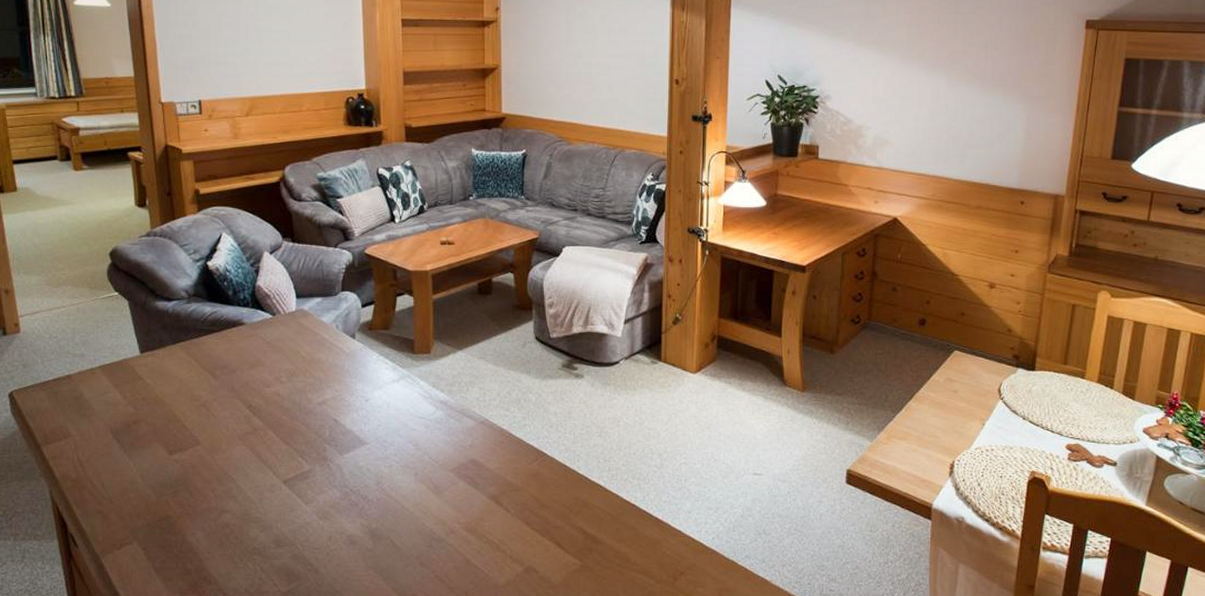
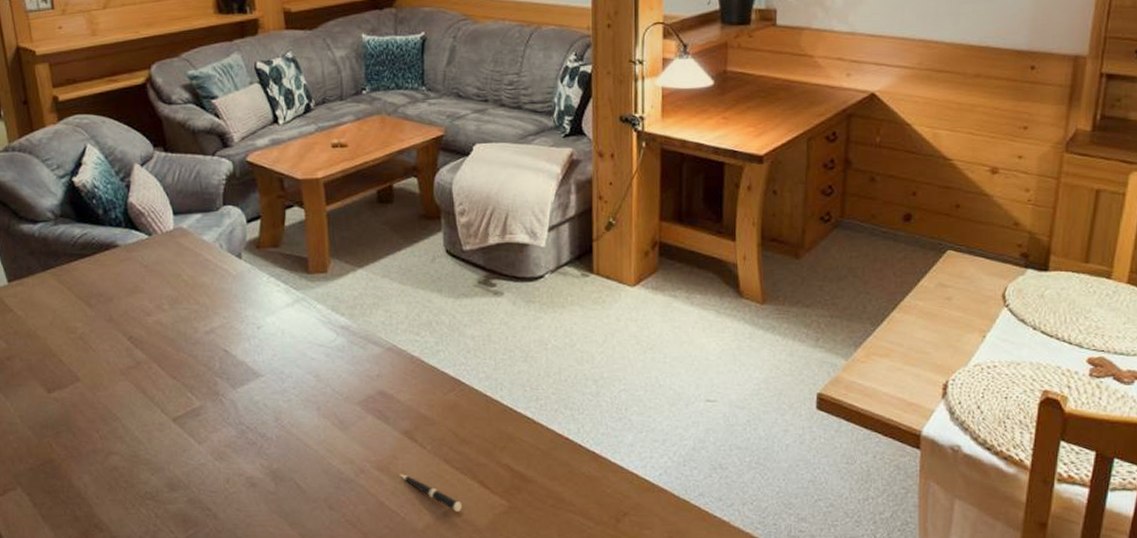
pen: none [485,535,539,570] -> present [399,474,462,513]

